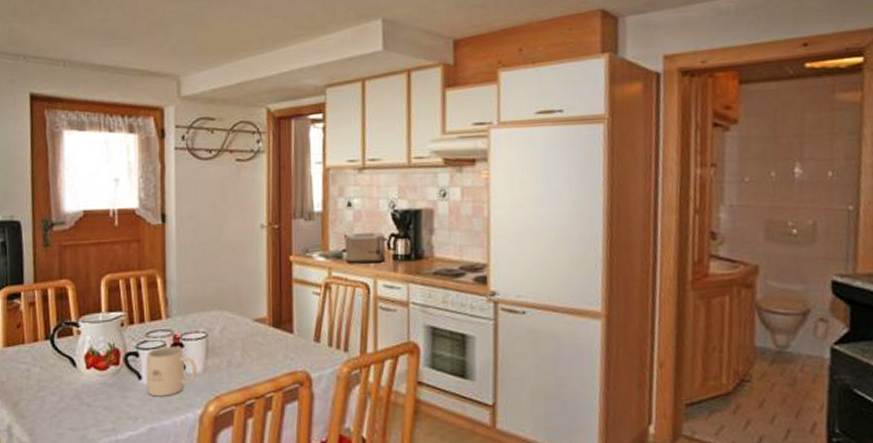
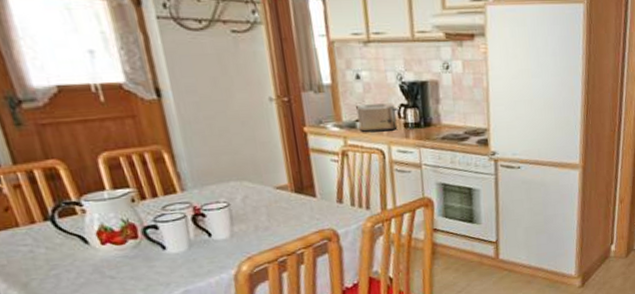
mug: present [145,346,197,397] -> none [167,217,225,264]

